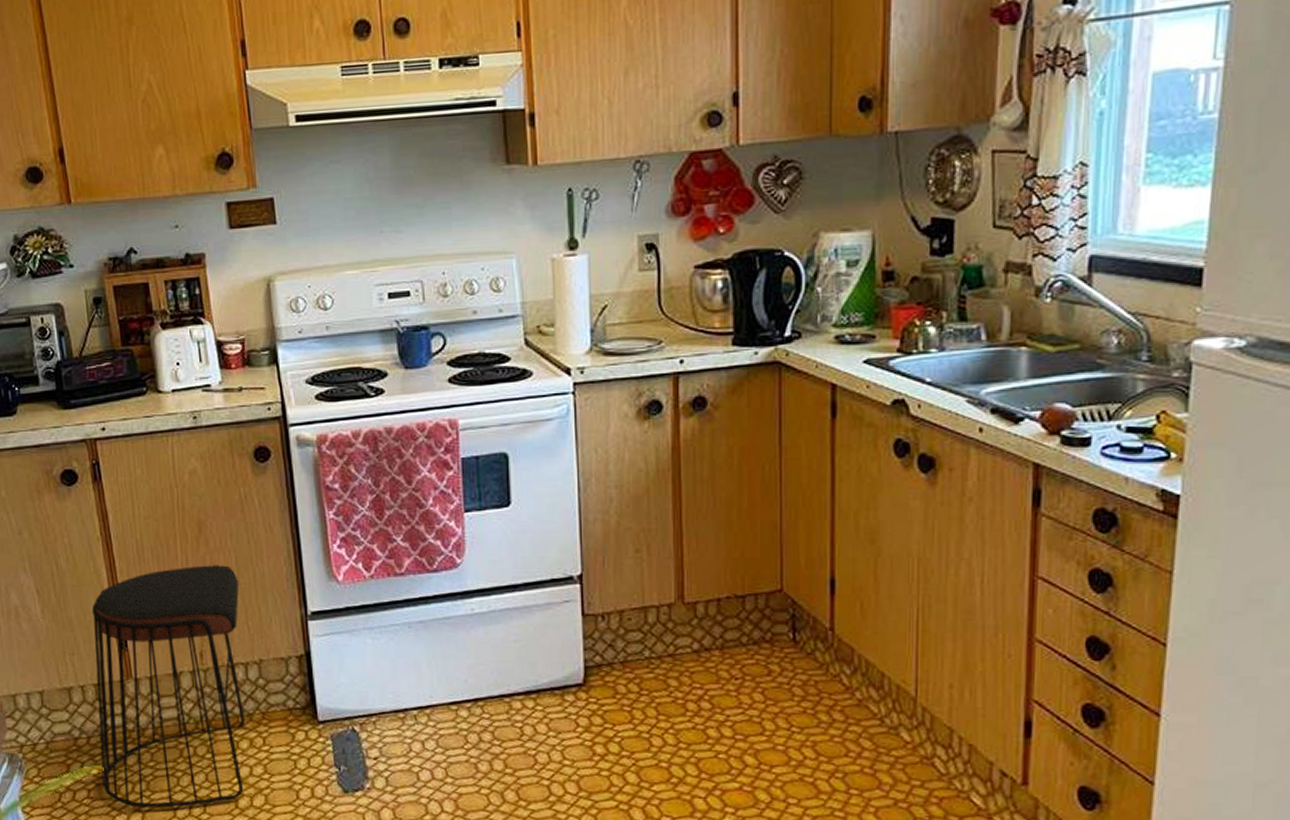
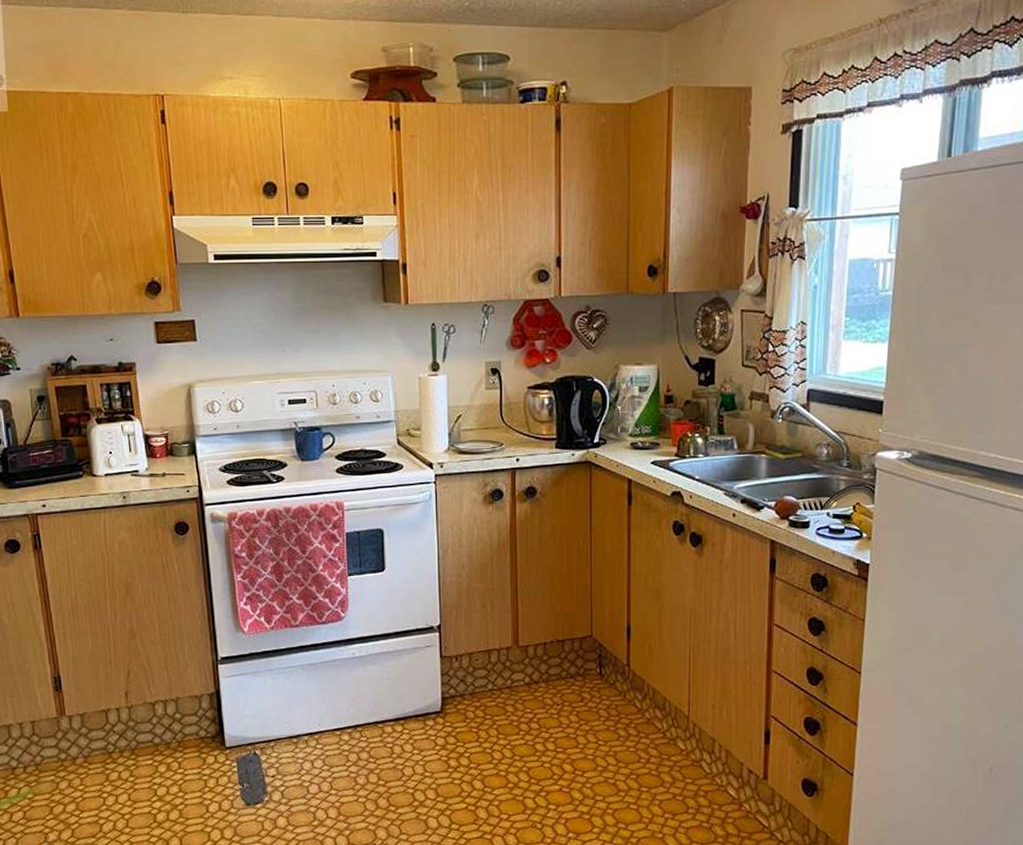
stool: present [91,565,245,808] -> none [30,620,164,825]

